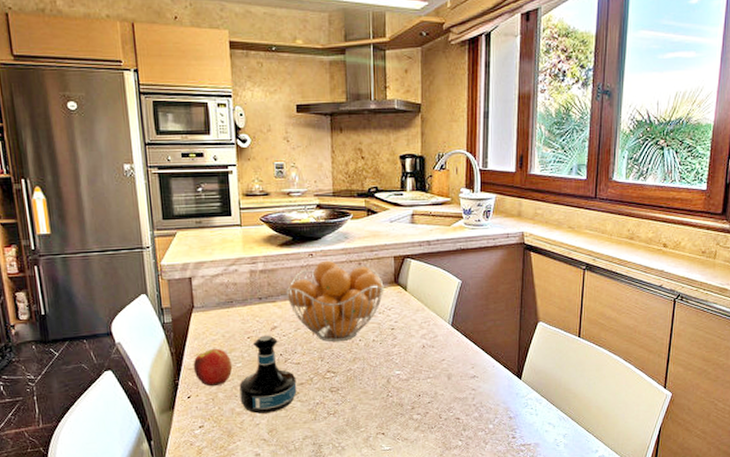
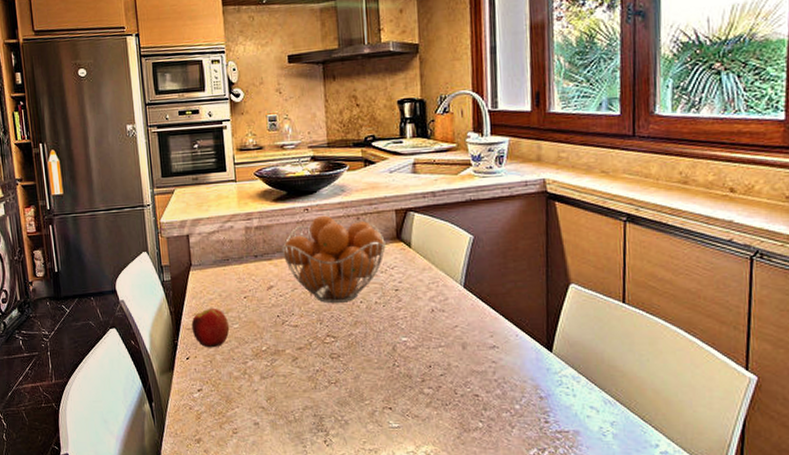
tequila bottle: present [239,335,297,414] -> none [237,295,296,379]

